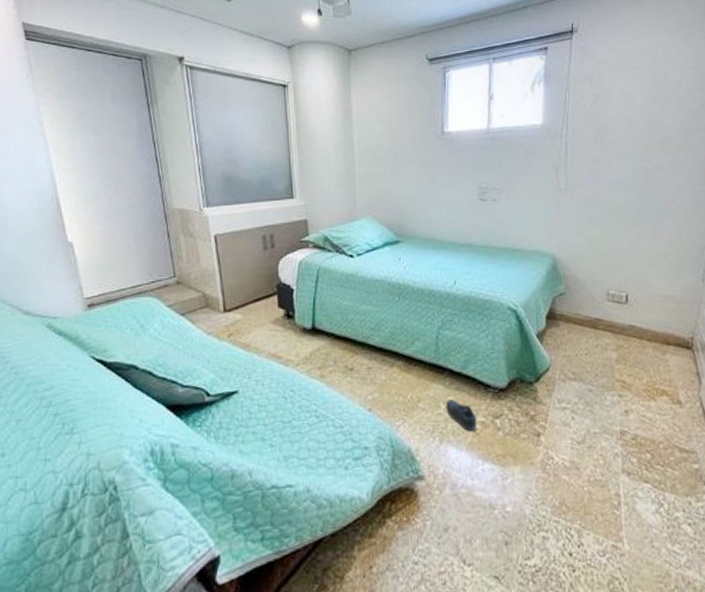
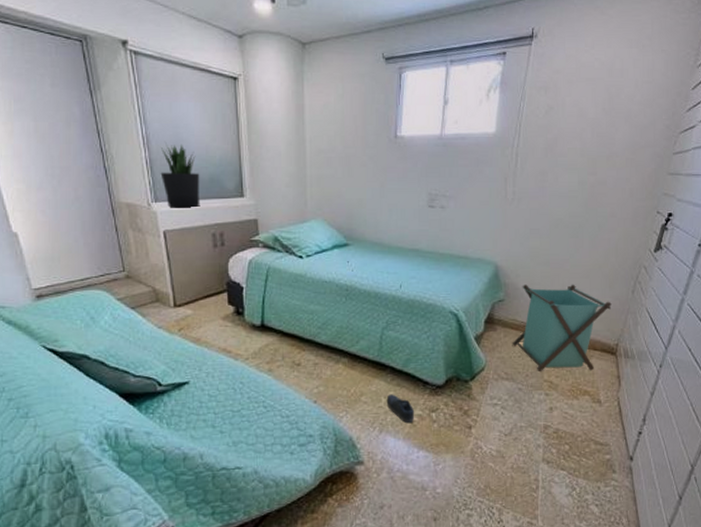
planter: none [212,149,251,212] -> present [160,142,200,208]
laundry basket: none [577,274,682,370] -> present [512,284,612,371]

